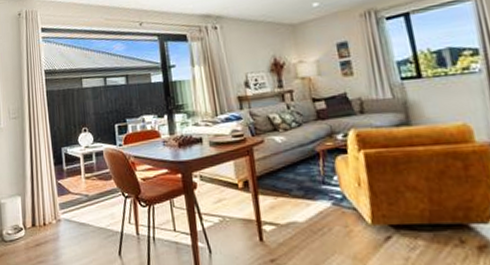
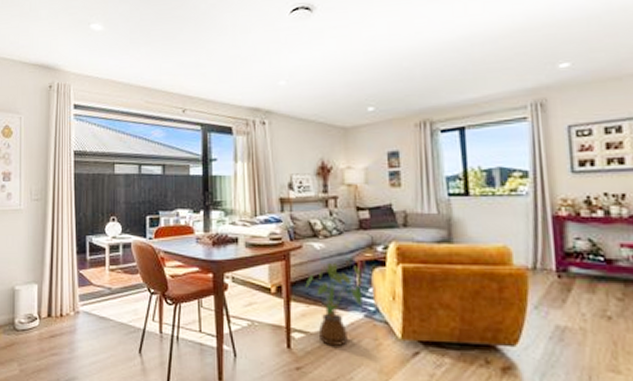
house plant: none [271,153,329,235] -> present [305,262,363,346]

